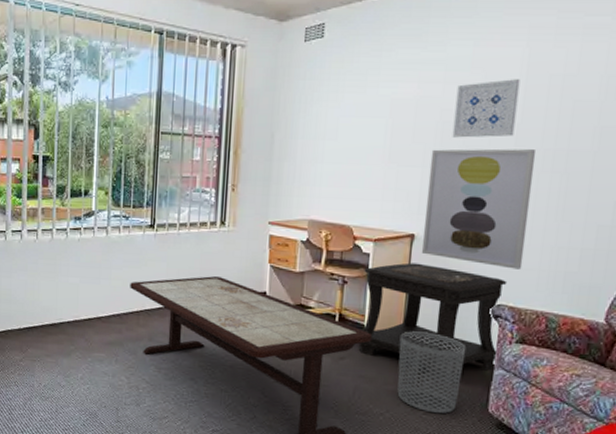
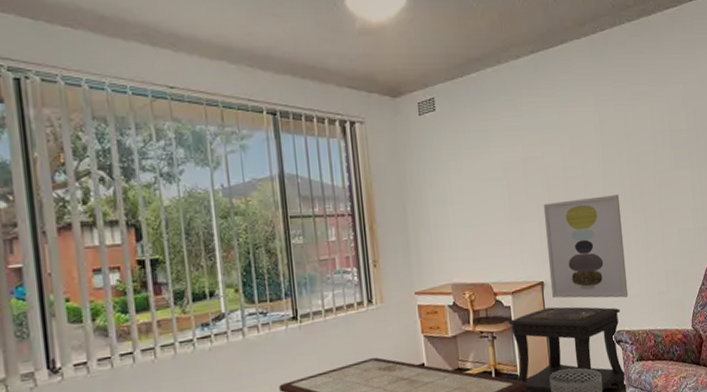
wall art: present [452,79,520,138] -> none [552,138,601,192]

